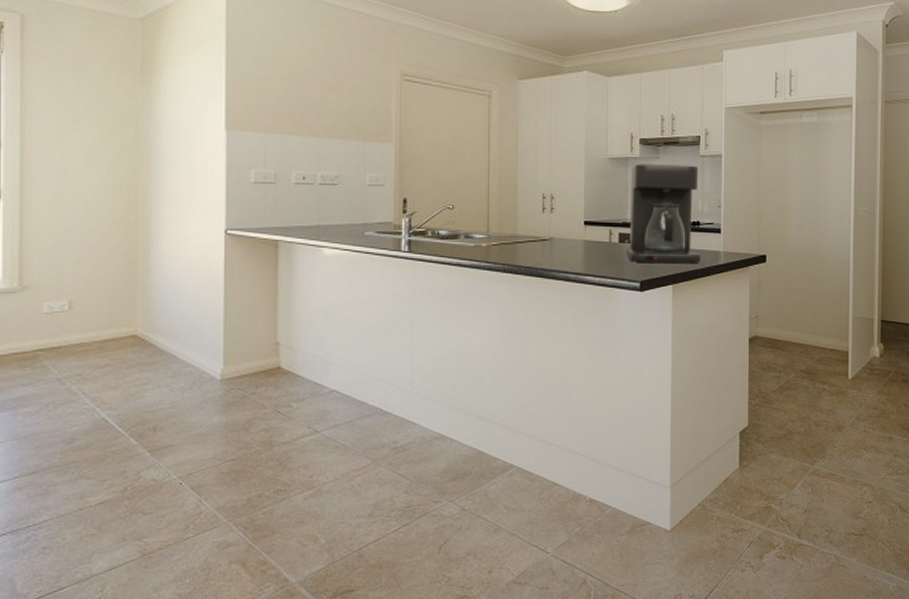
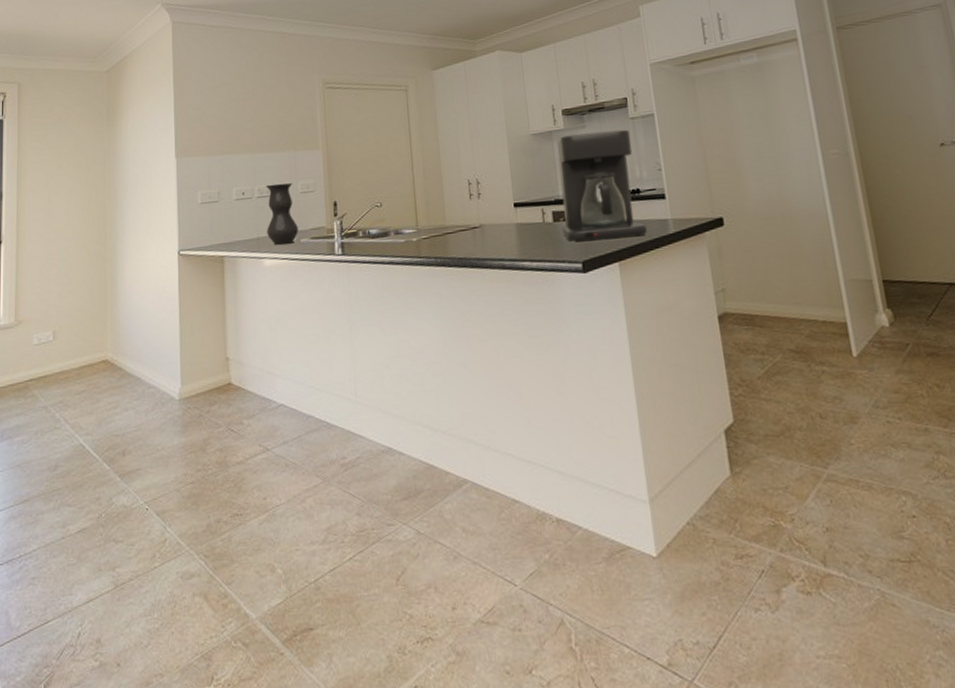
vase: none [328,172,364,235] -> present [265,183,299,245]

